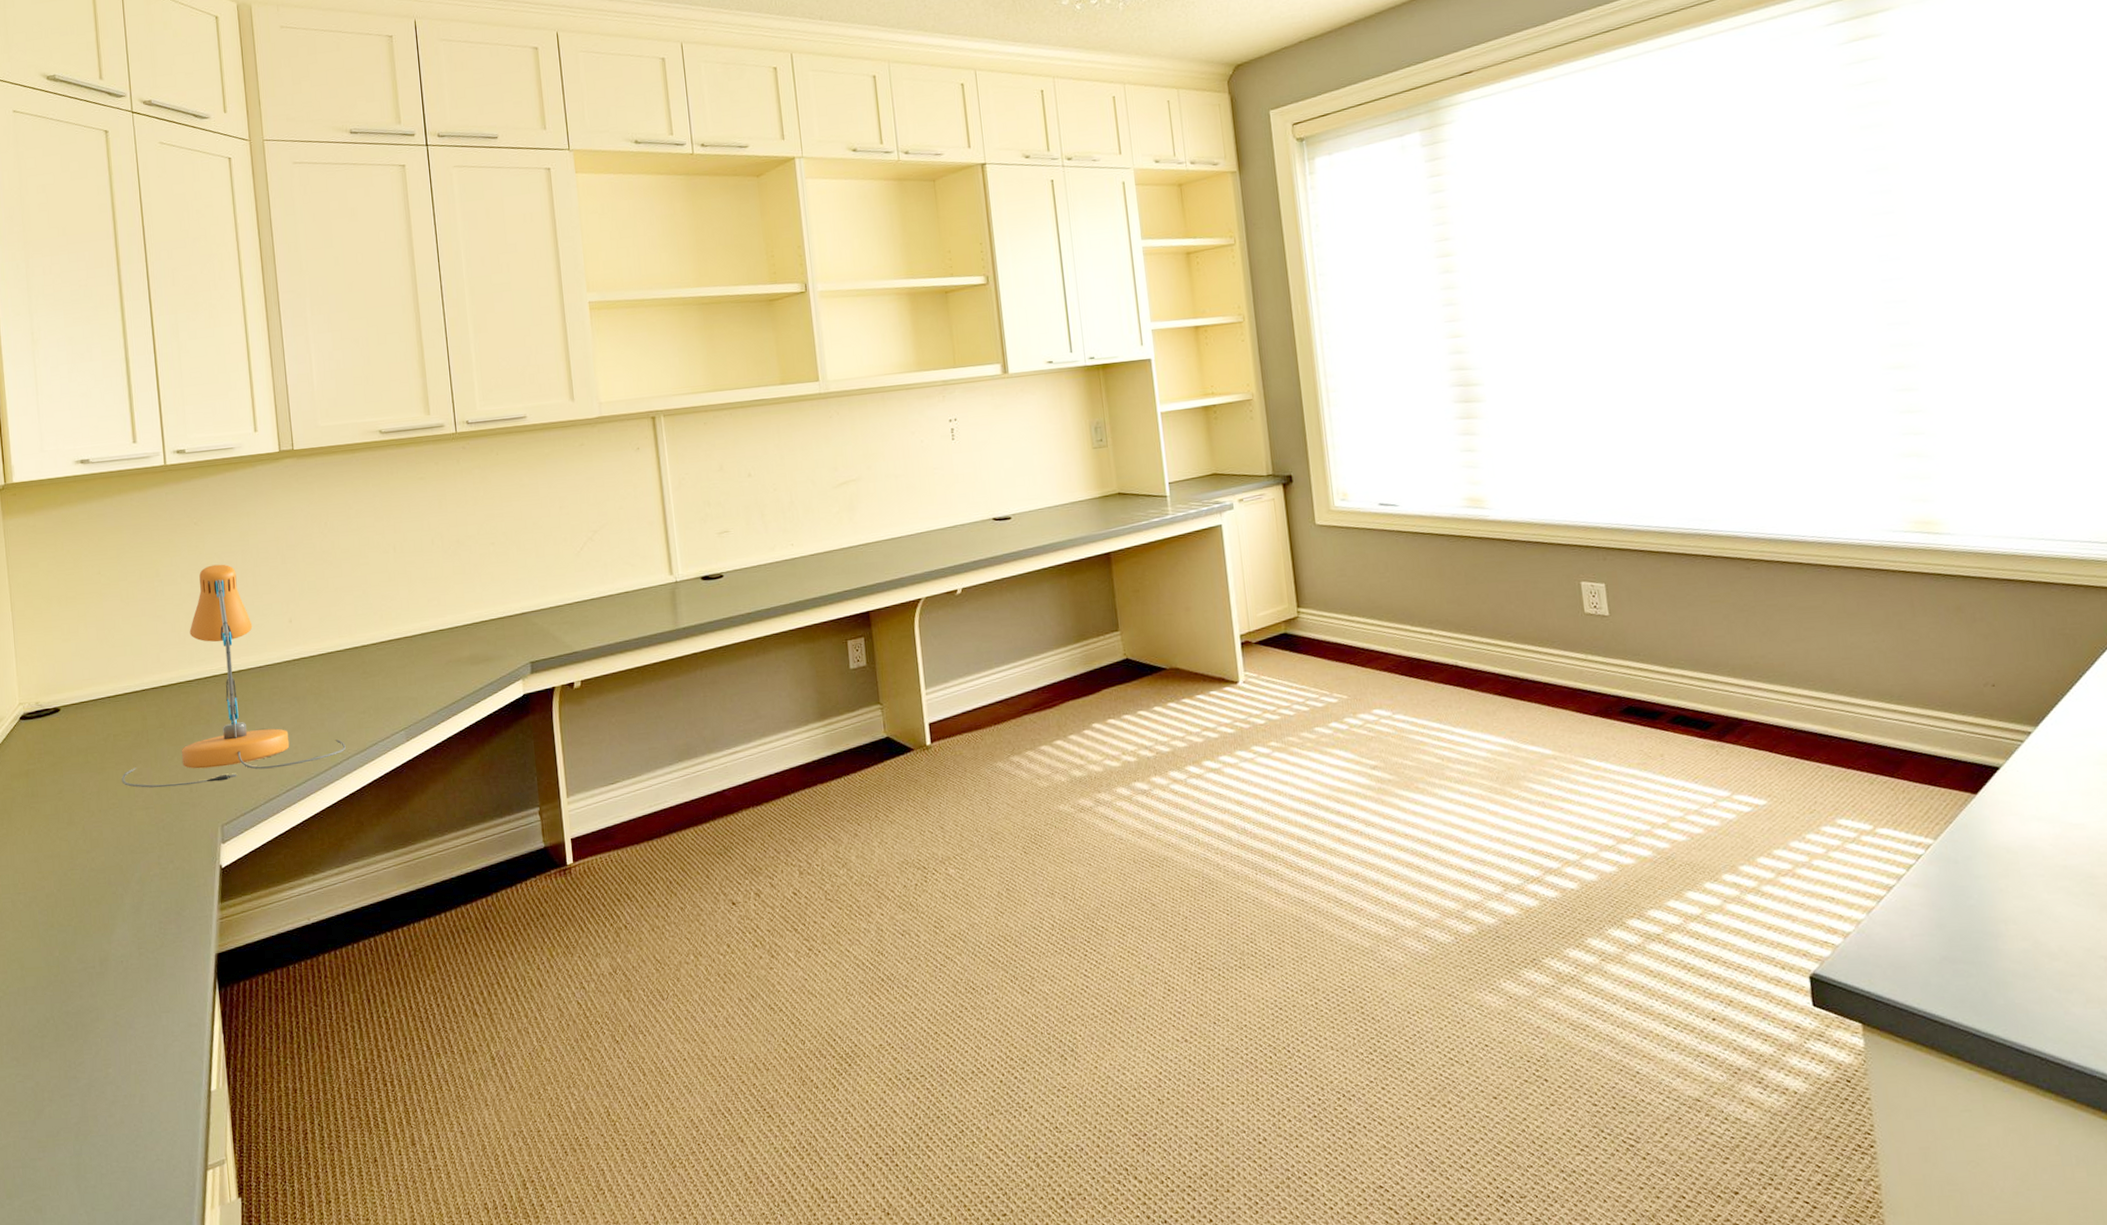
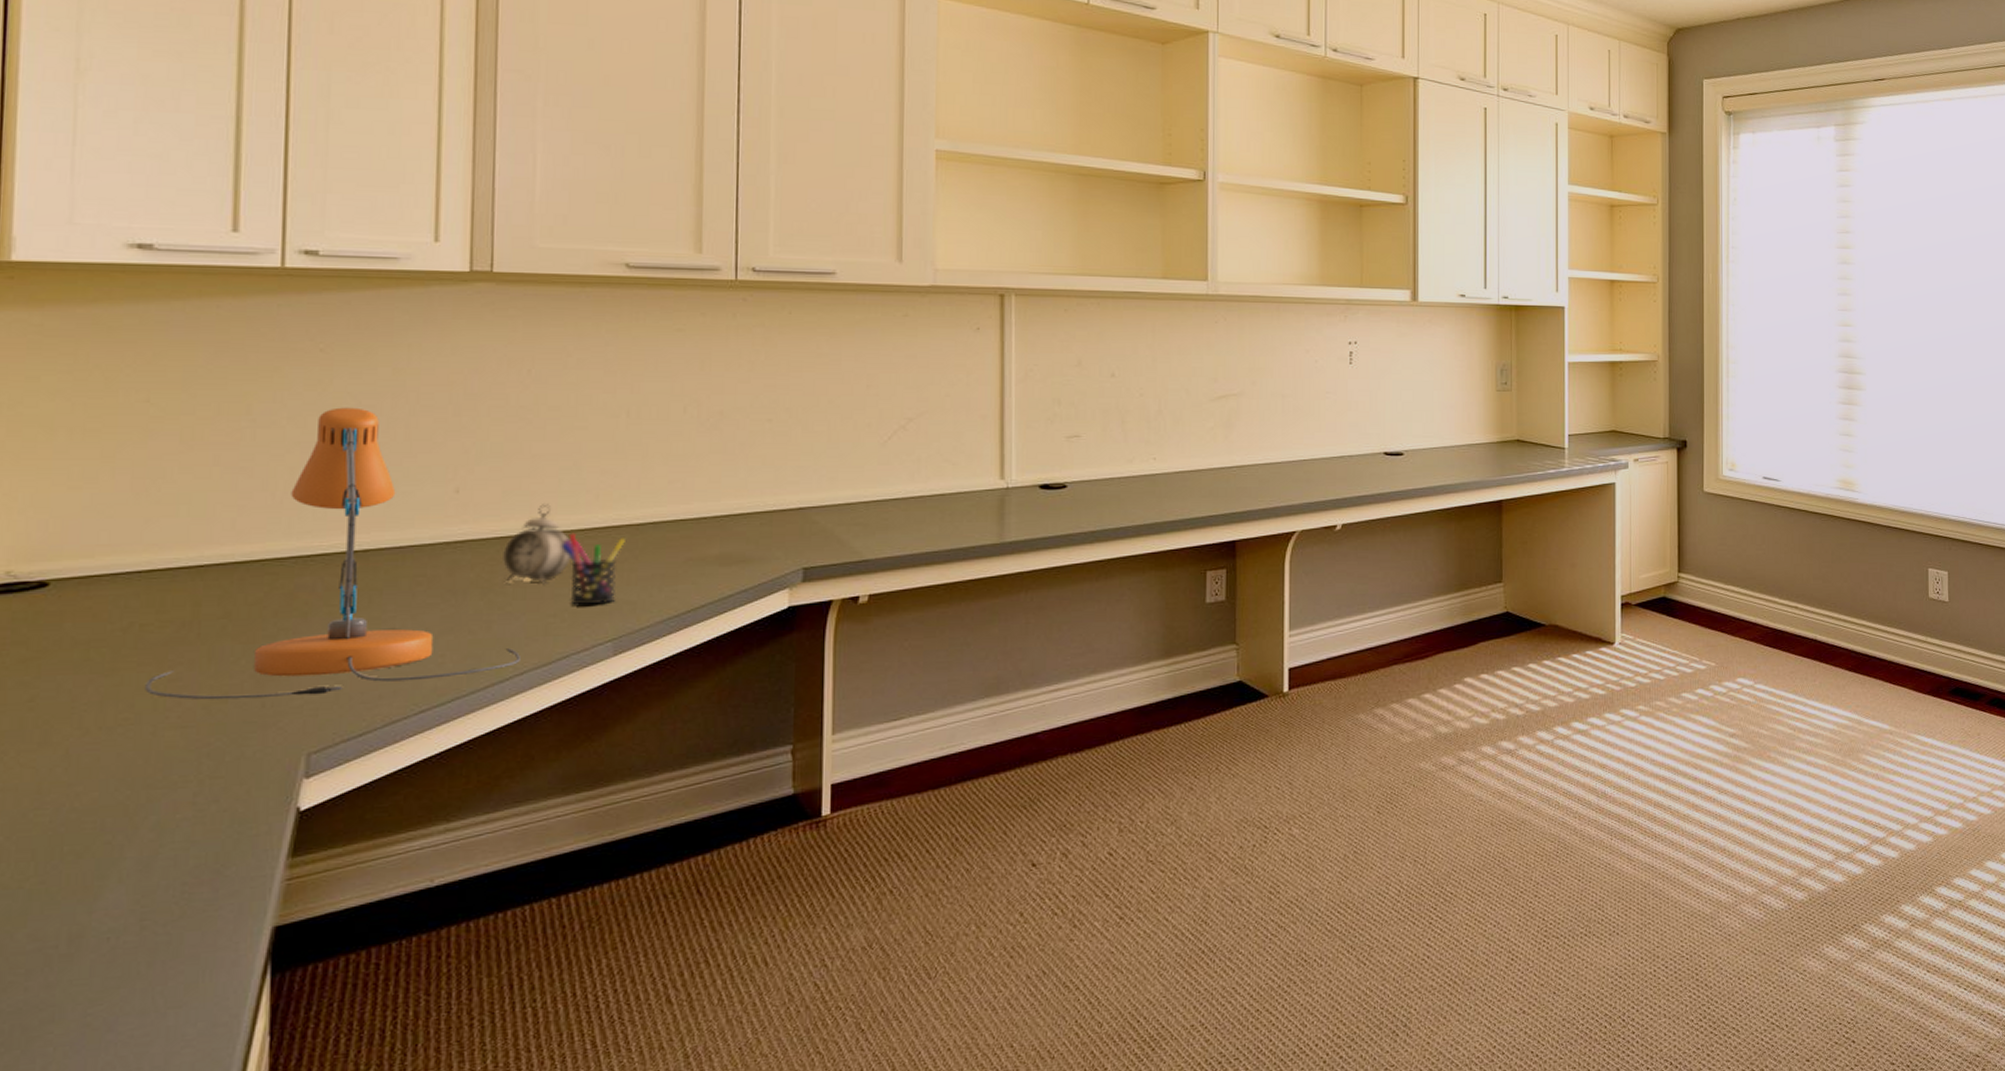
alarm clock: none [324,625,370,690] -> present [501,504,571,584]
pen holder: none [362,646,404,703] -> present [561,533,625,605]

